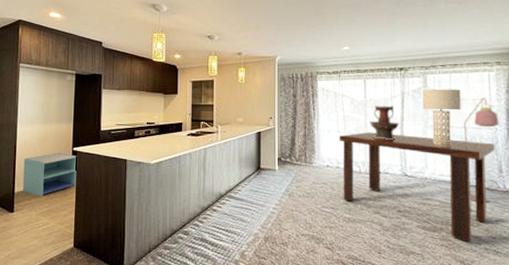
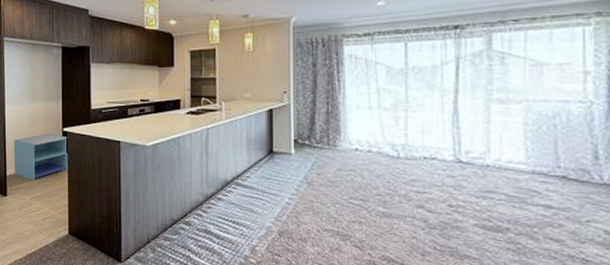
dining table: present [338,132,496,243] -> none [370,108,590,247]
decorative urn: present [370,105,400,140] -> none [412,73,453,117]
lamp: present [422,89,461,145] -> none [485,50,541,124]
floor lamp: present [463,96,499,203] -> none [543,59,597,198]

